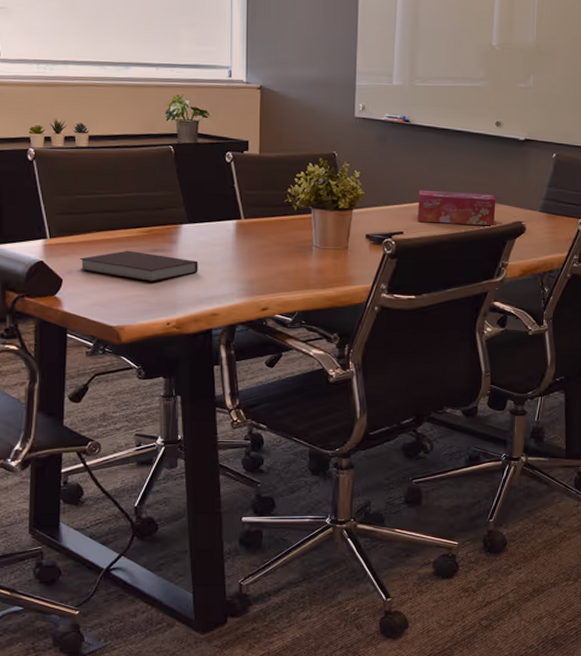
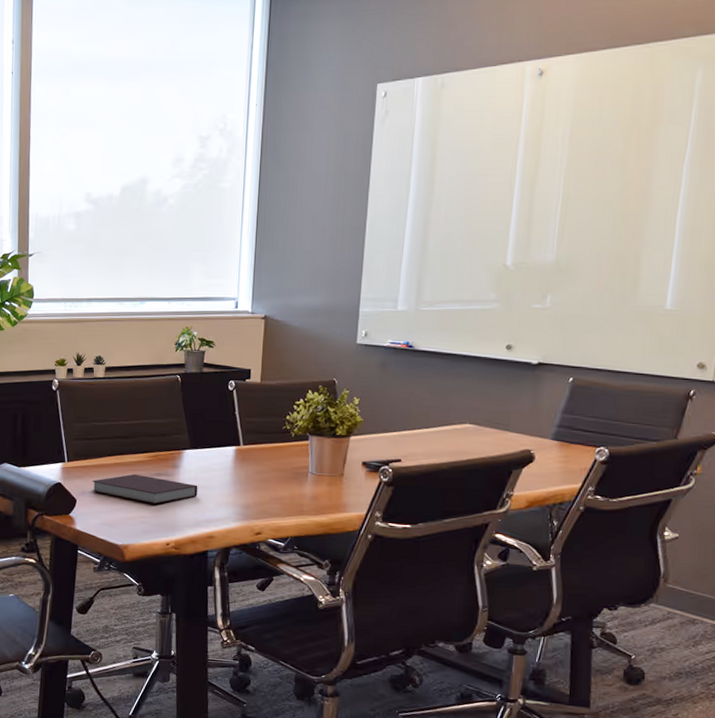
tissue box: present [418,190,496,226] -> none [417,416,503,455]

